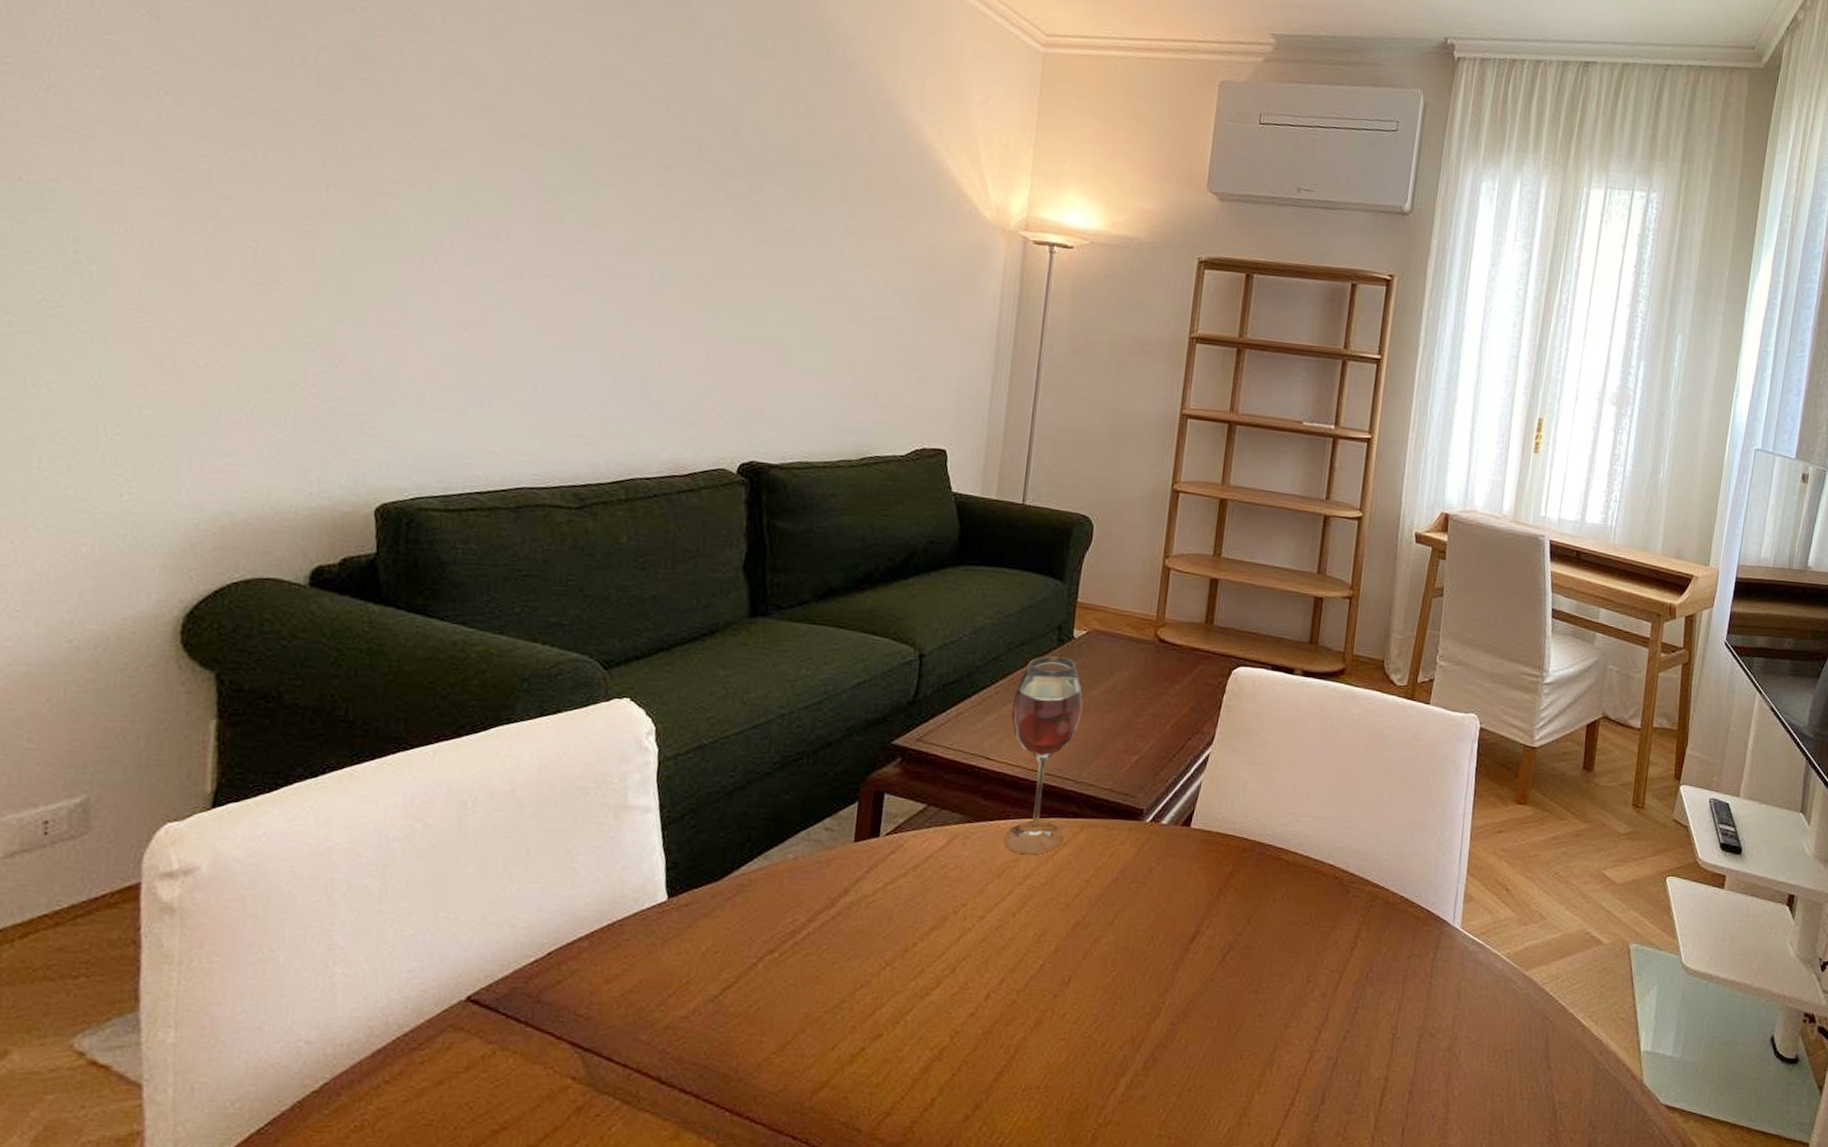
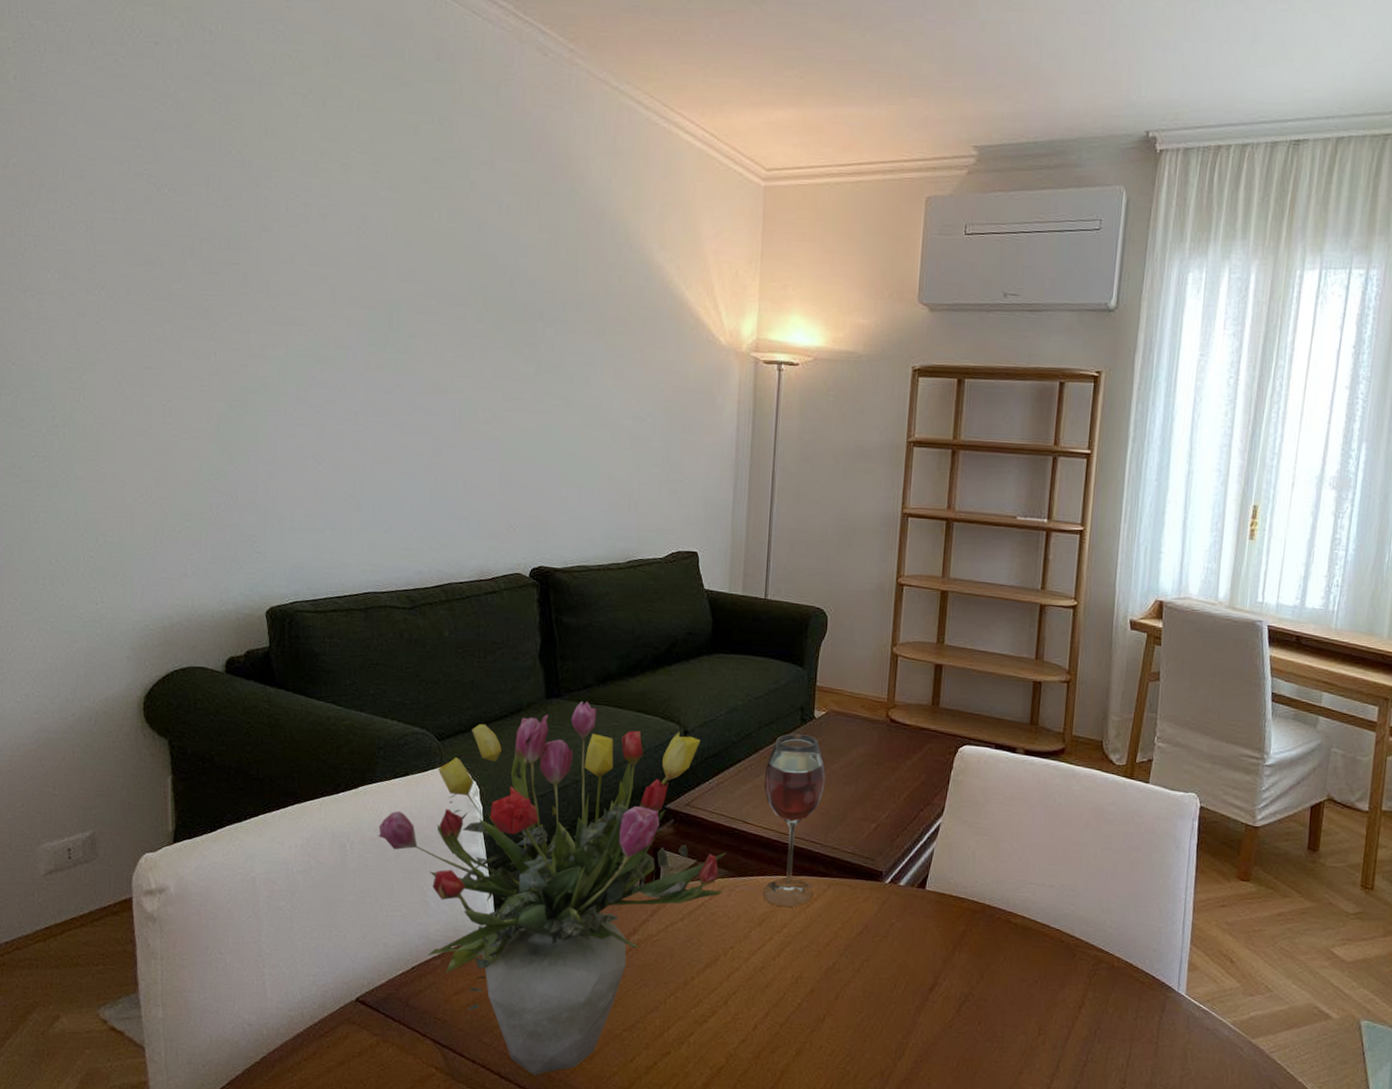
flower arrangement: none [513,620,963,1076] -> present [378,701,726,1075]

